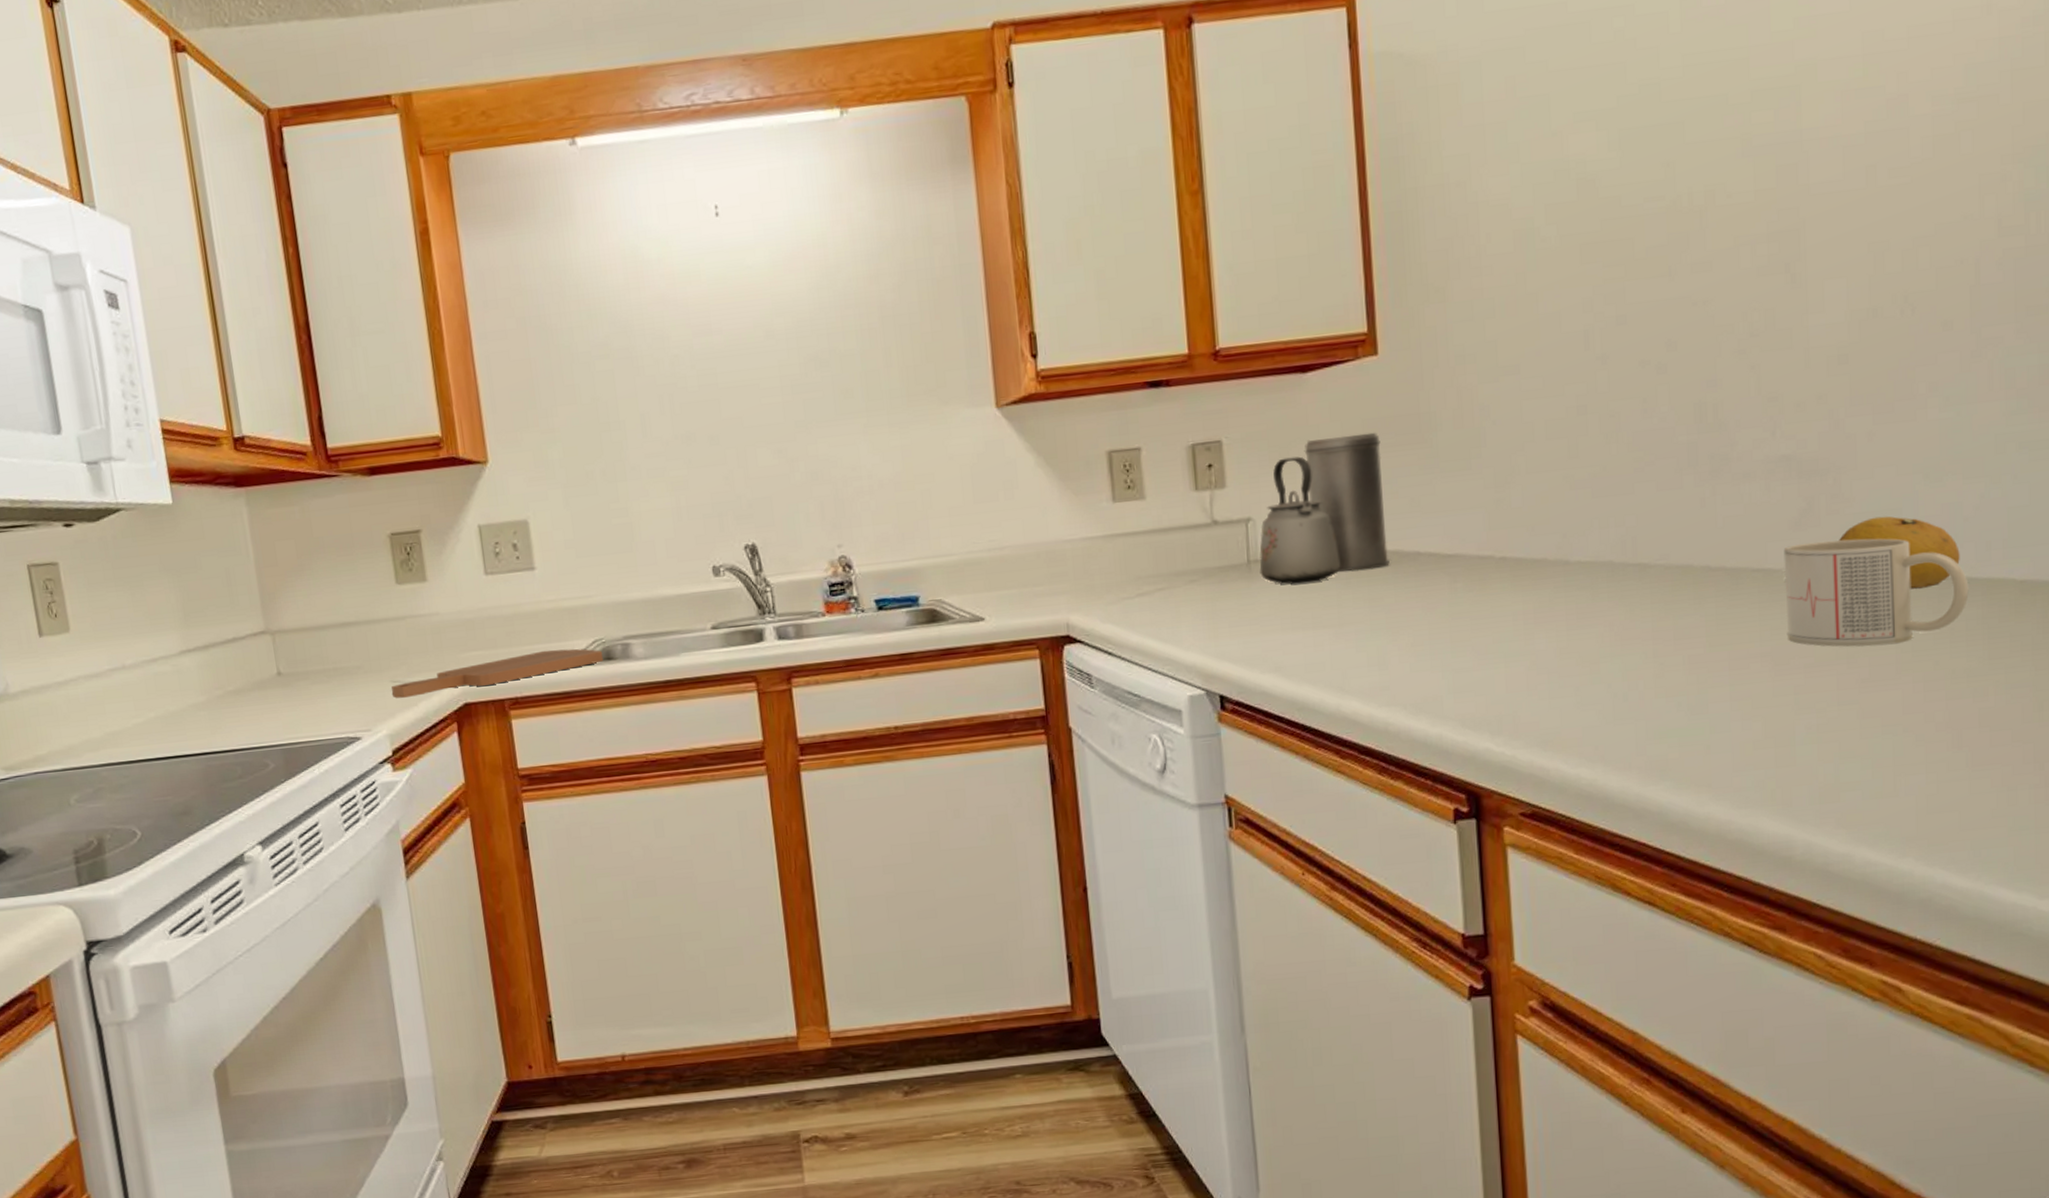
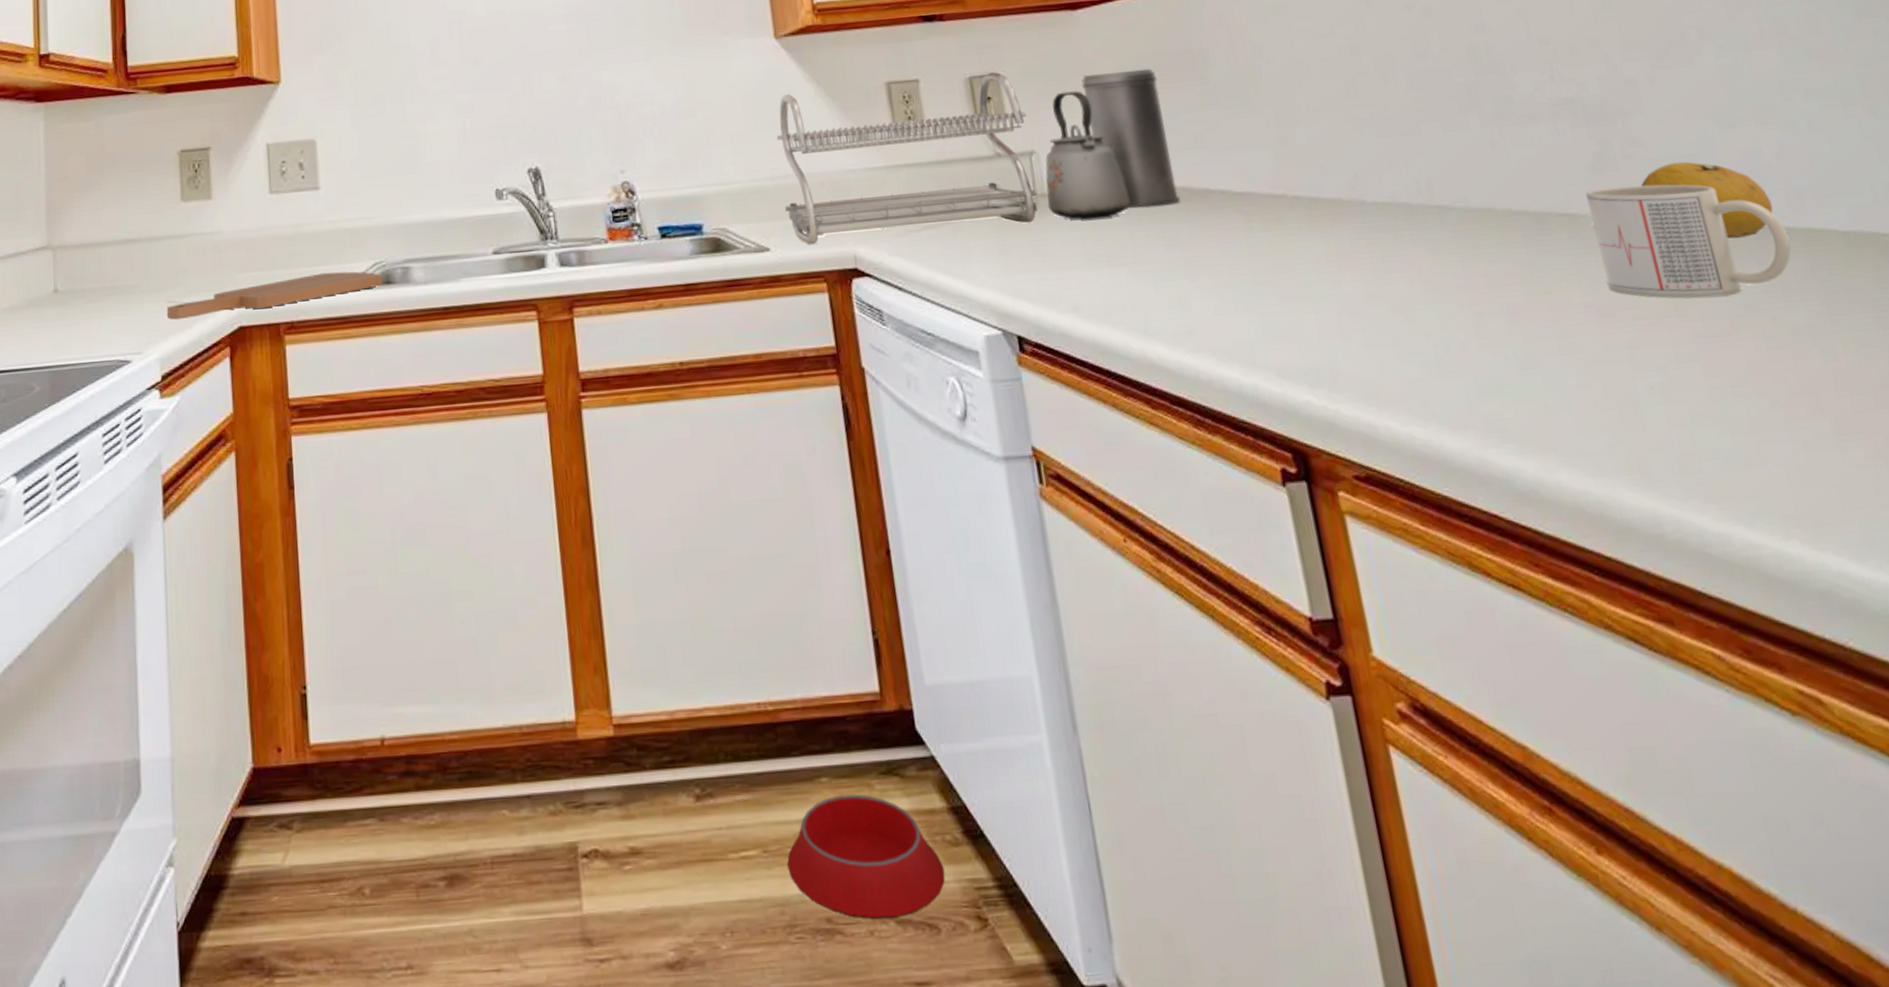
pet bowl: none [983,1086,1120,1181] -> present [787,794,945,919]
dish rack: none [995,439,1250,614] -> present [776,72,1038,245]

